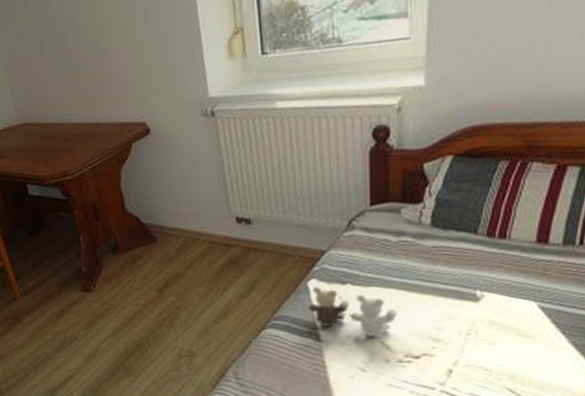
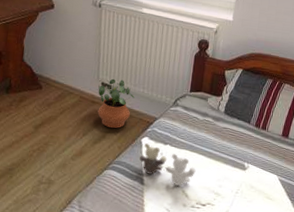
potted plant: none [232,208,287,276] -> present [97,78,135,129]

